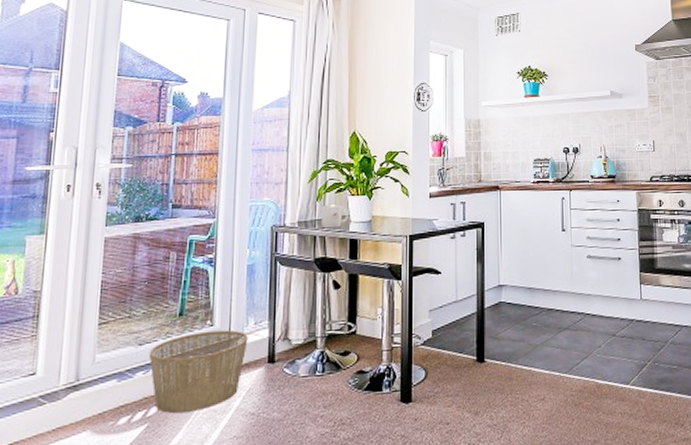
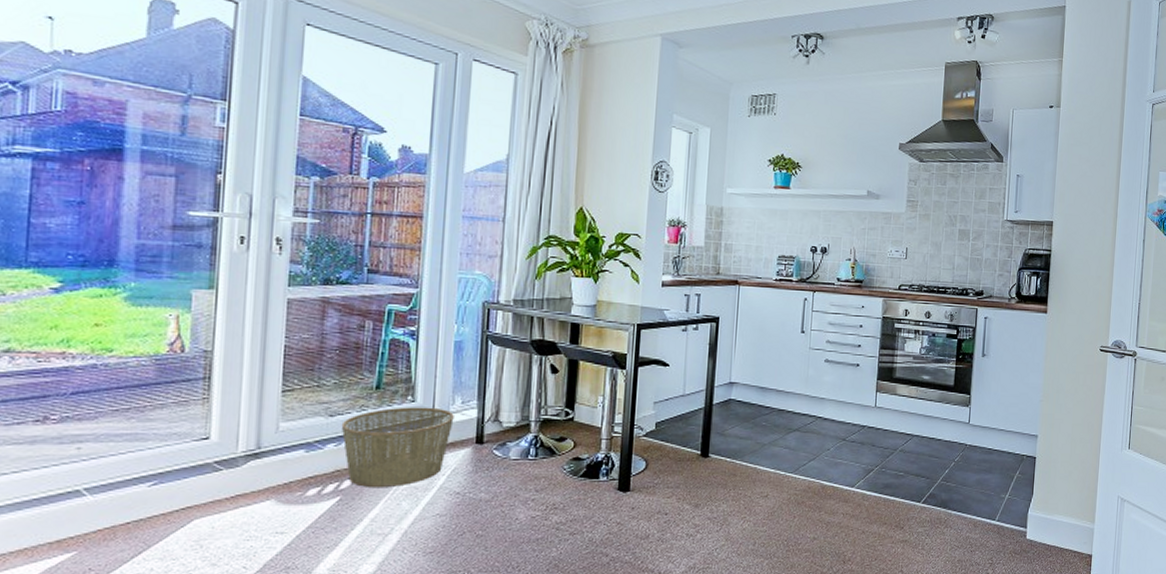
mug: present [321,204,350,229] -> none [540,284,572,310]

